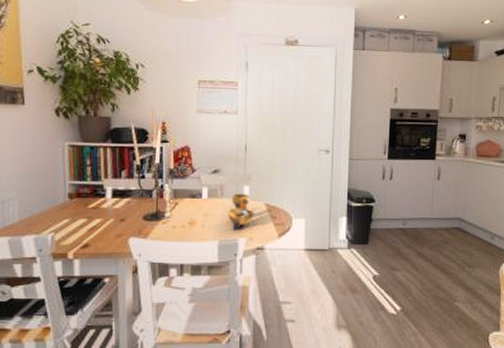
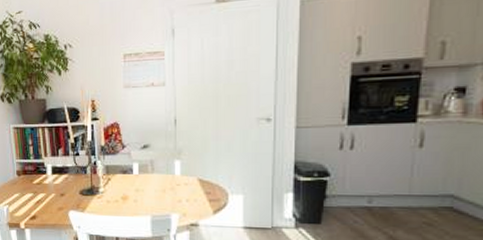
decorative bowl: present [227,193,254,231] -> none [159,168,187,206]

